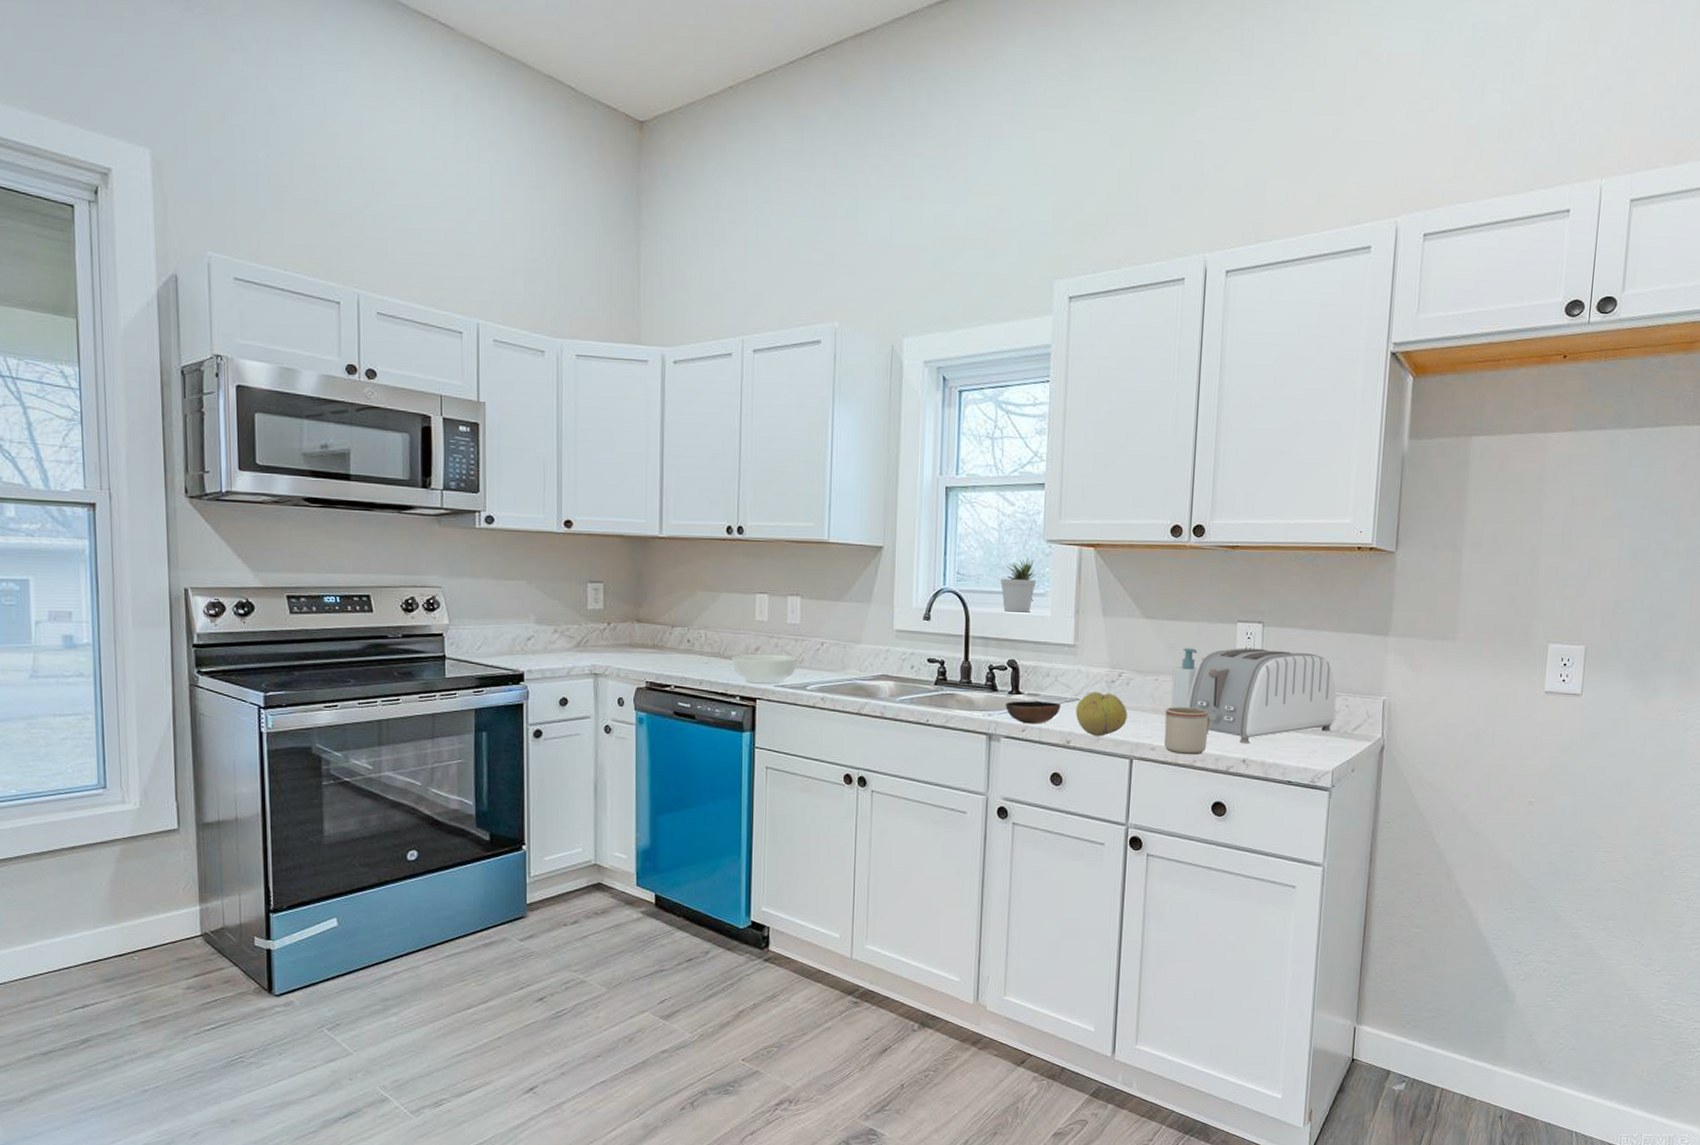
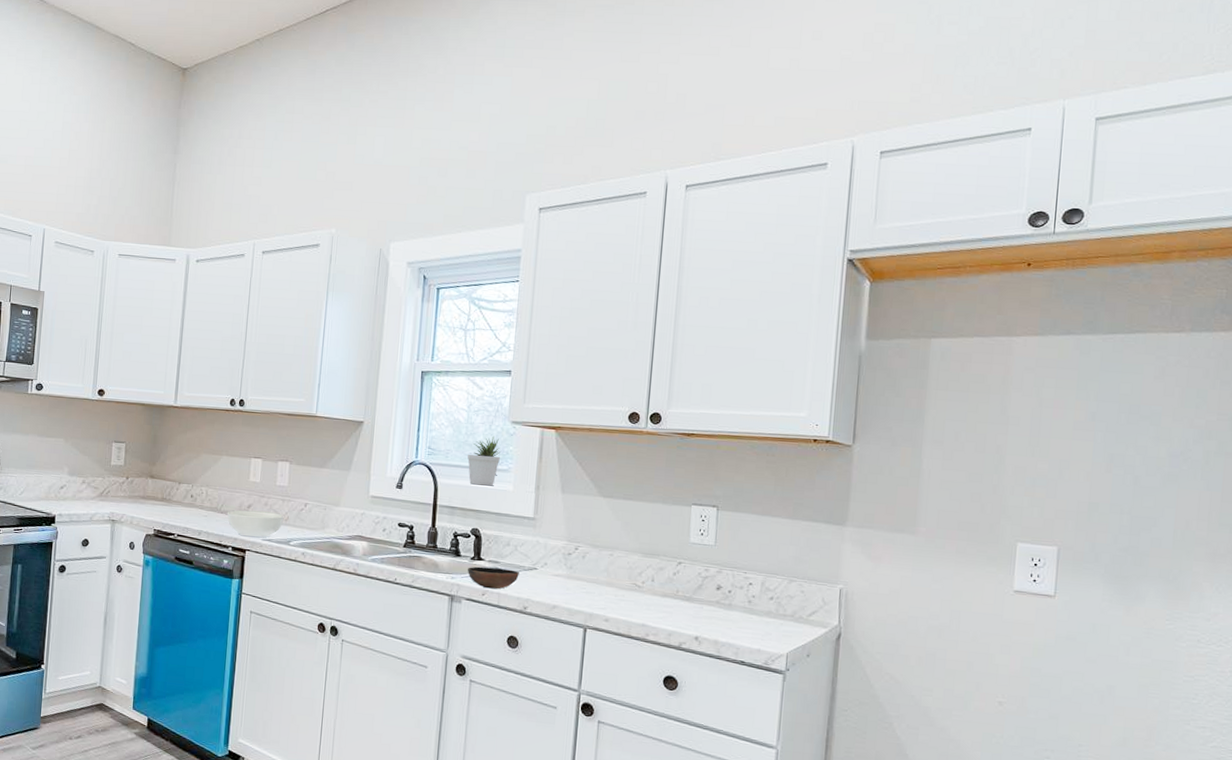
fruit: present [1075,692,1128,736] -> none [533,562,583,605]
mug: present [1164,707,1211,755] -> none [617,581,665,629]
soap bottle: present [1170,648,1198,709] -> none [625,526,652,584]
toaster: present [1187,647,1336,744] -> none [641,529,791,622]

